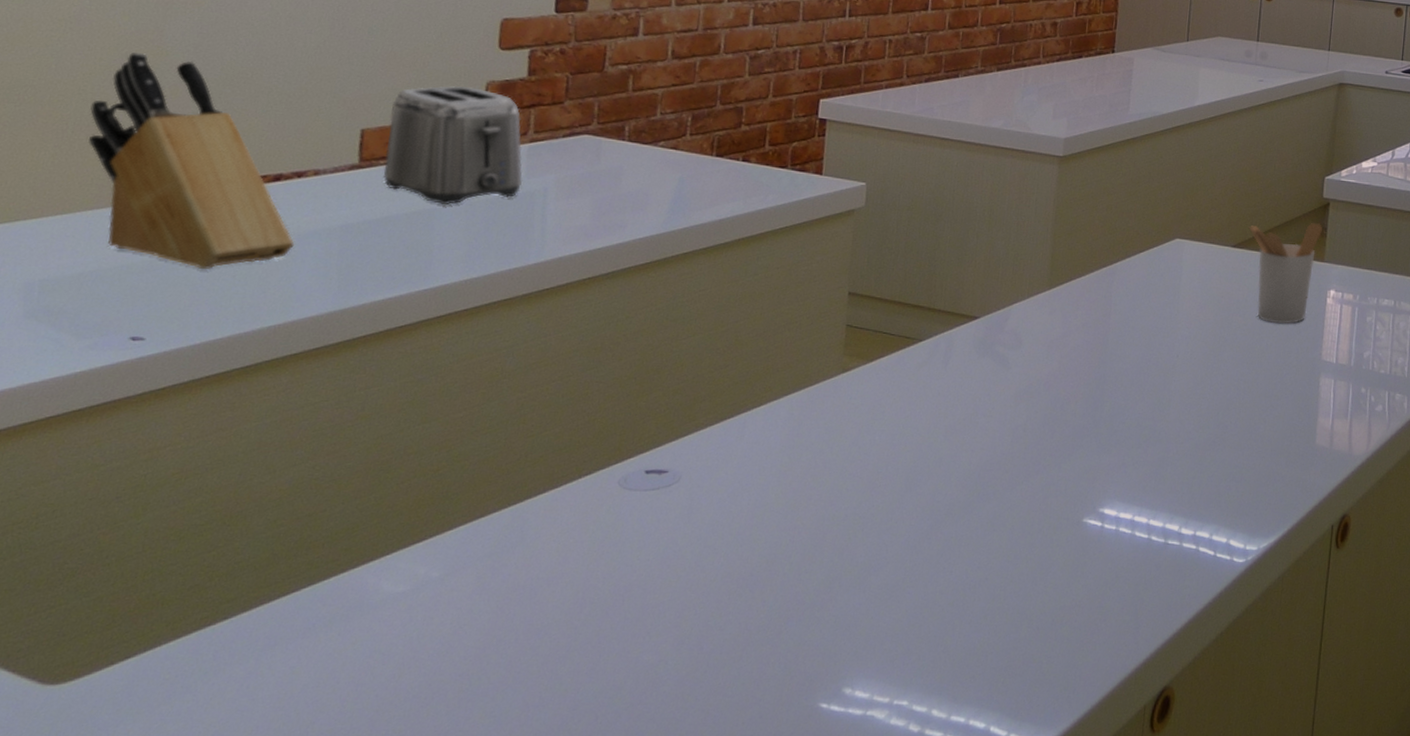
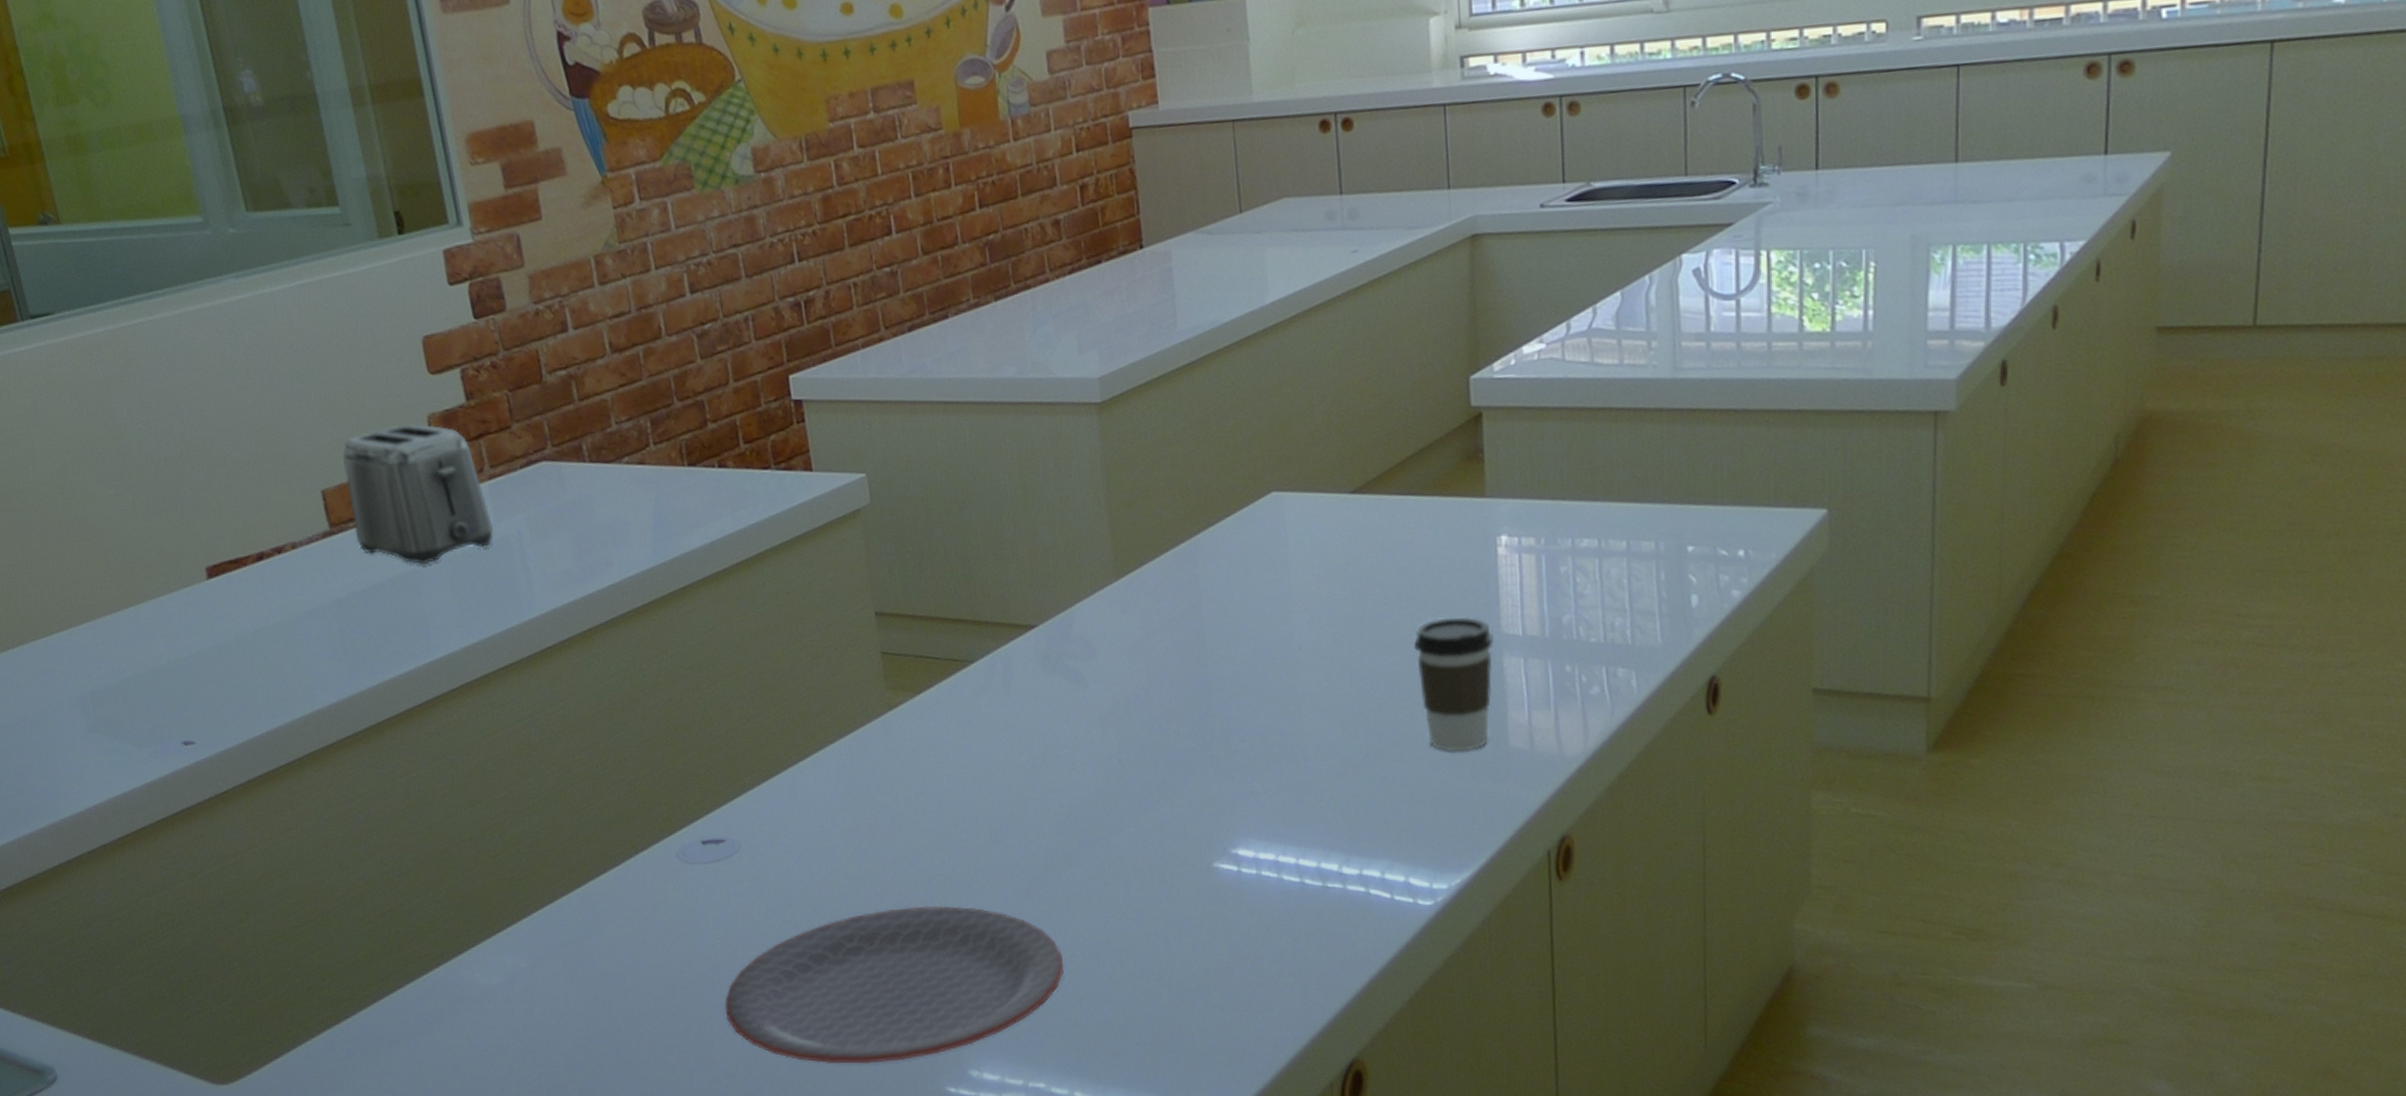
knife block: present [89,51,295,270] -> none [74,438,296,665]
plate: none [628,540,946,680] -> present [725,905,1064,1064]
utensil holder: present [1248,222,1322,324] -> none [1370,443,1477,590]
coffee cup: none [1259,344,1315,446] -> present [1414,616,1493,753]

